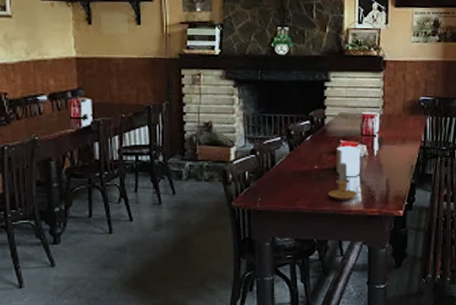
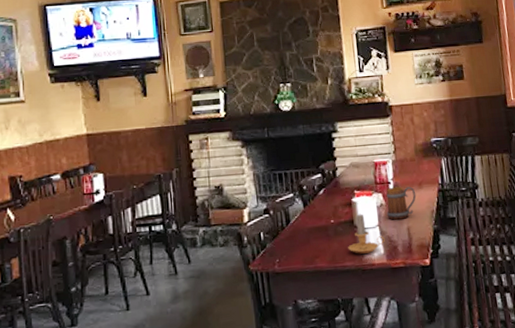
beer mug: none [368,140,399,171] -> present [386,186,417,220]

